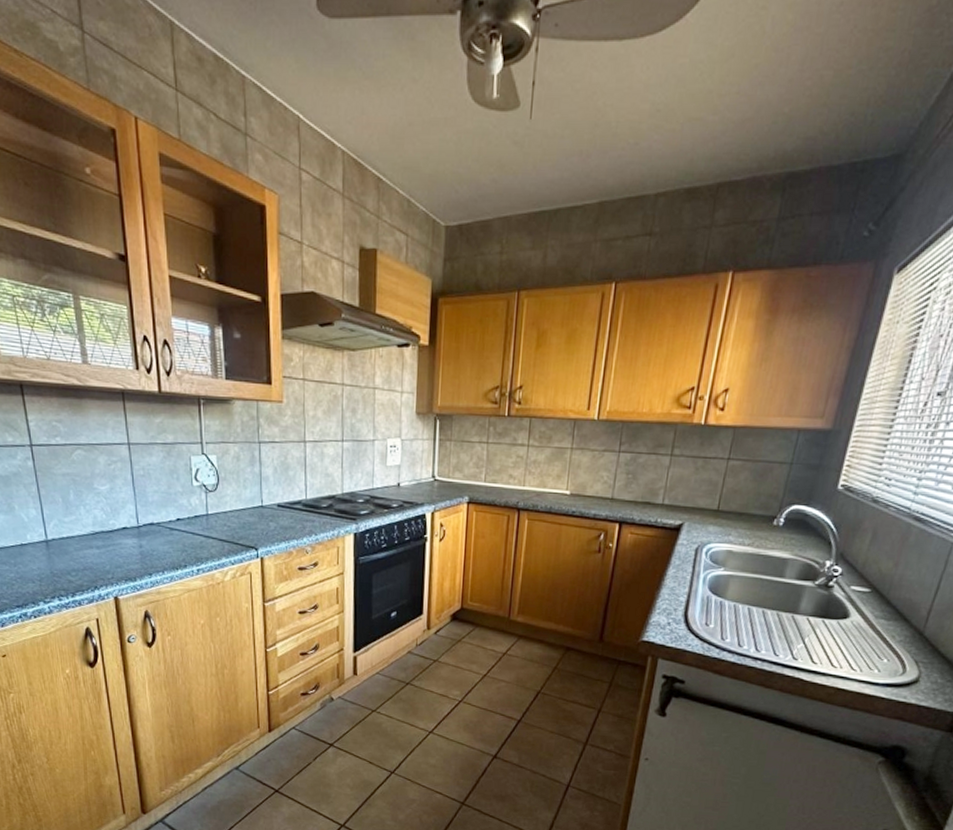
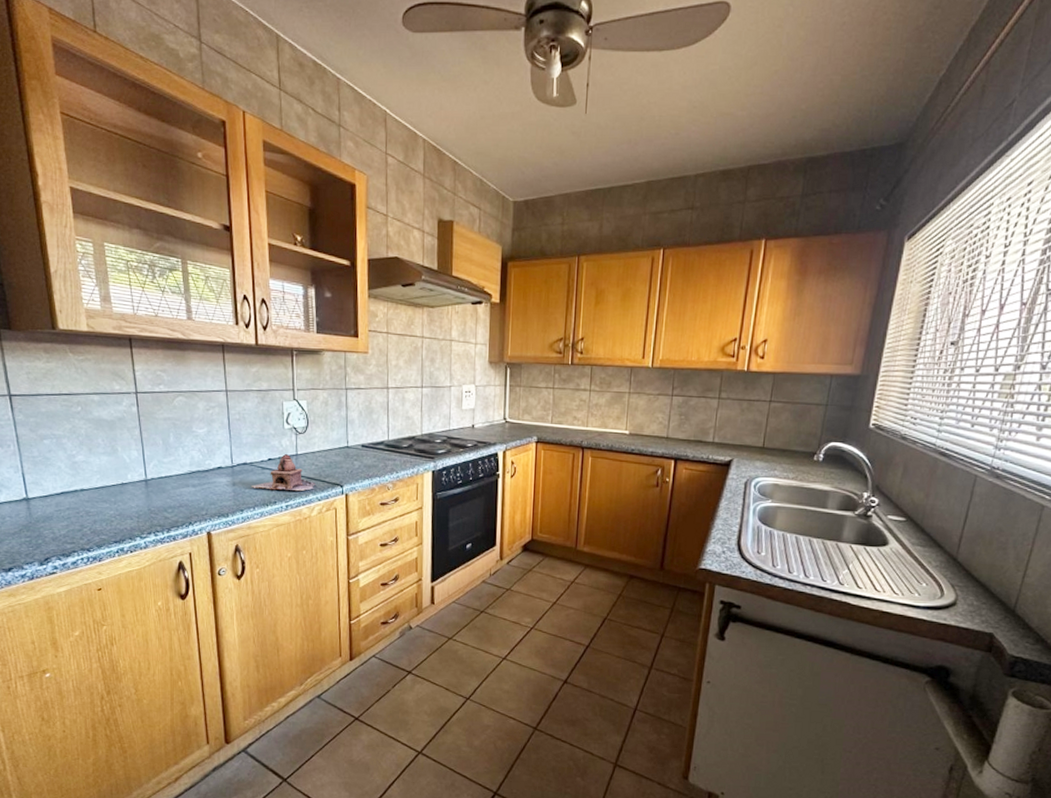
teapot: none [158,513,230,554] -> present [250,453,317,491]

